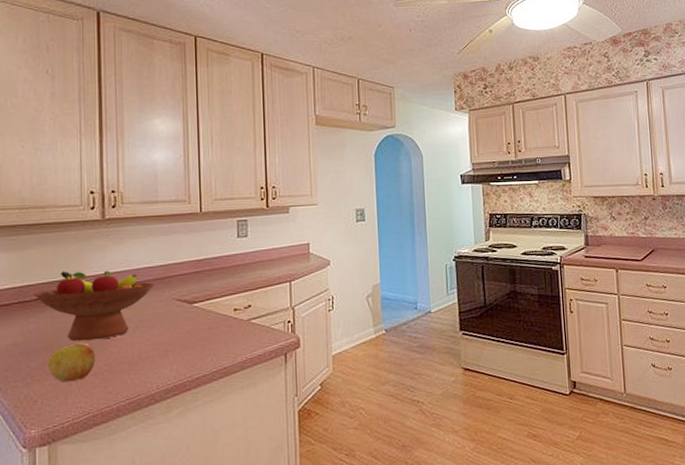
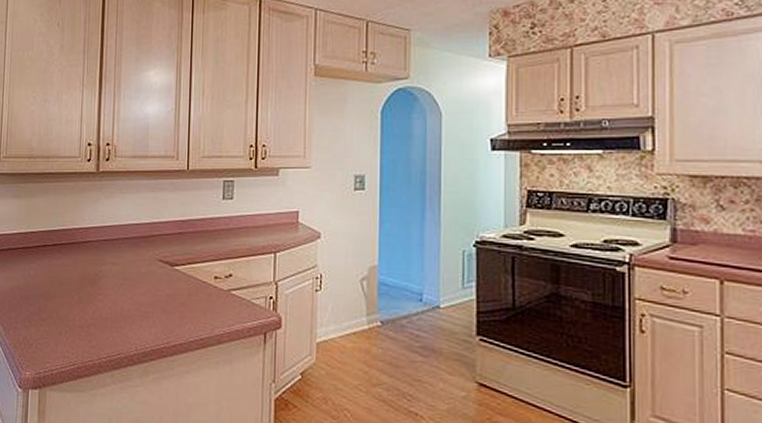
fruit bowl: present [32,270,155,342] -> none [34,220,140,293]
apple: present [49,344,96,382] -> none [44,294,84,331]

